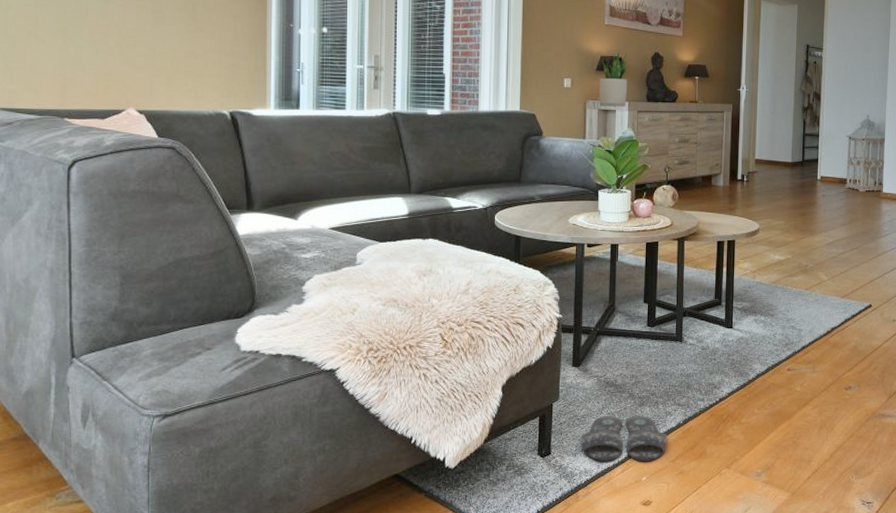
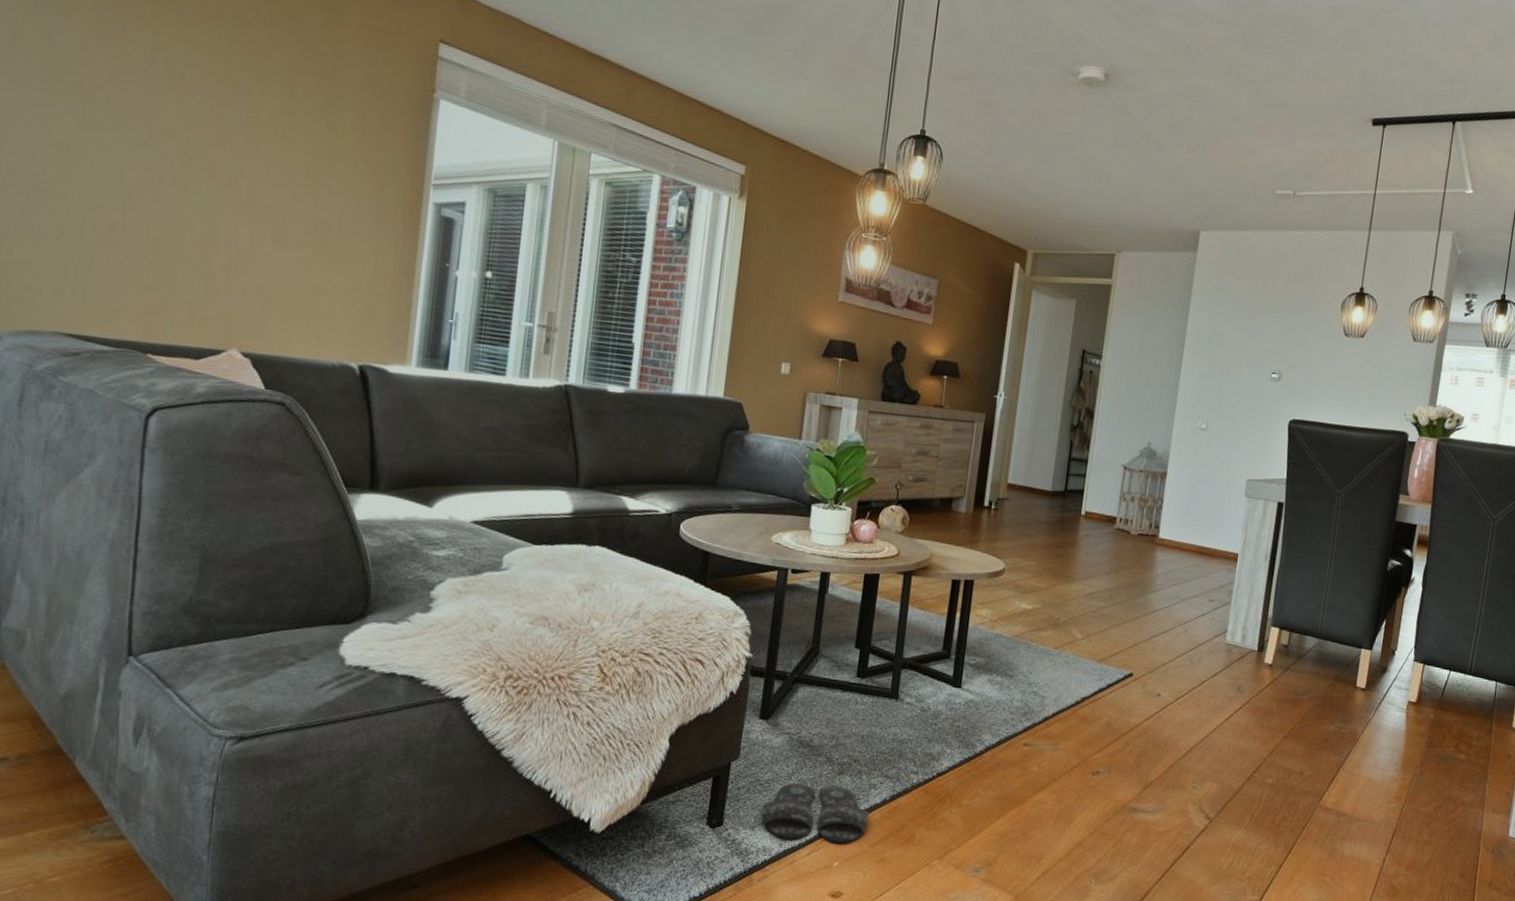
planter: present [599,52,629,107] -> none [822,336,864,405]

